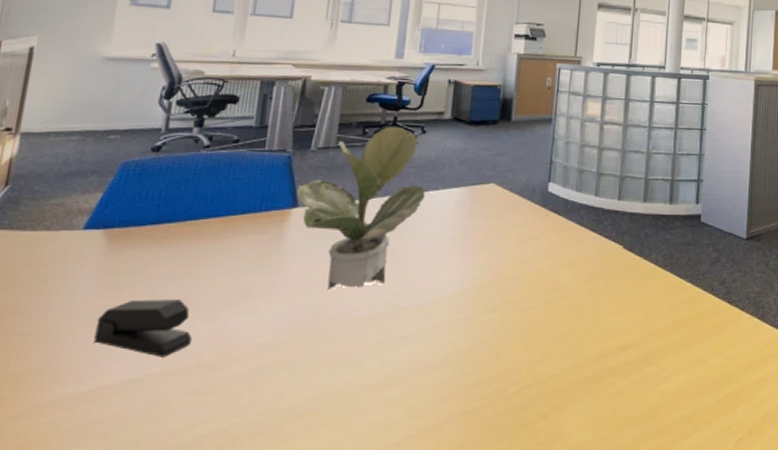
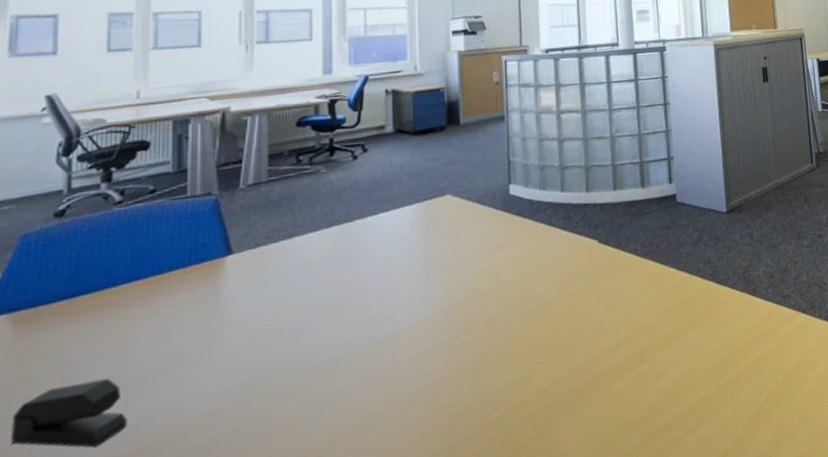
potted plant: present [297,126,425,291] -> none [230,148,375,341]

